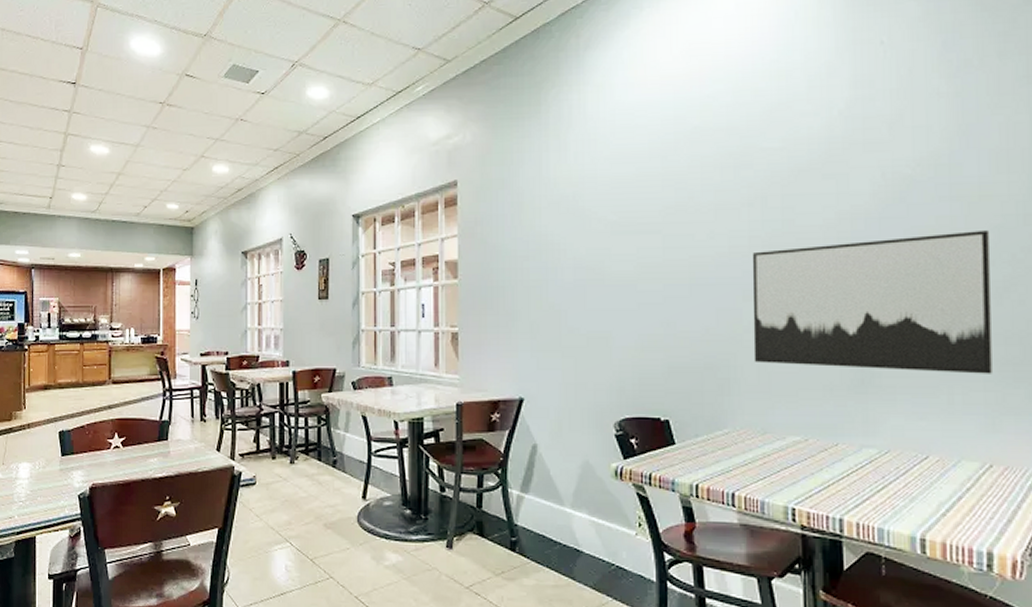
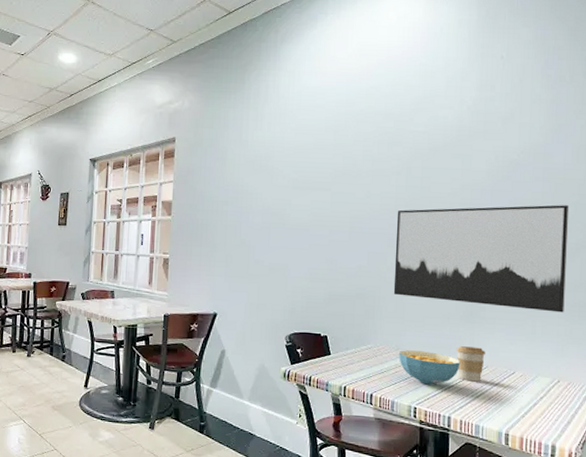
cereal bowl: none [767,434,852,478] -> present [399,350,461,385]
coffee cup: none [844,425,885,472] -> present [456,346,485,382]

